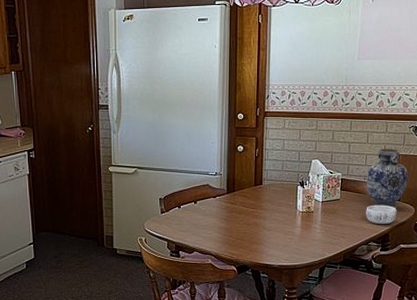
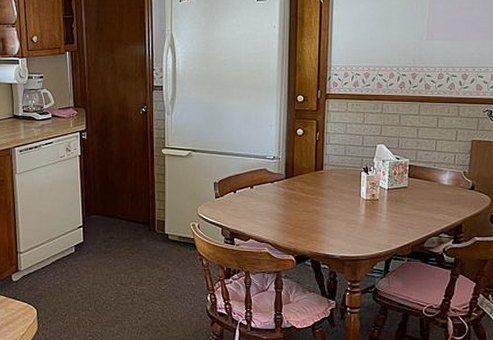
decorative vase: present [366,149,409,209] -> none [436,134,484,198]
decorative bowl: present [366,205,397,225] -> none [436,193,471,215]

